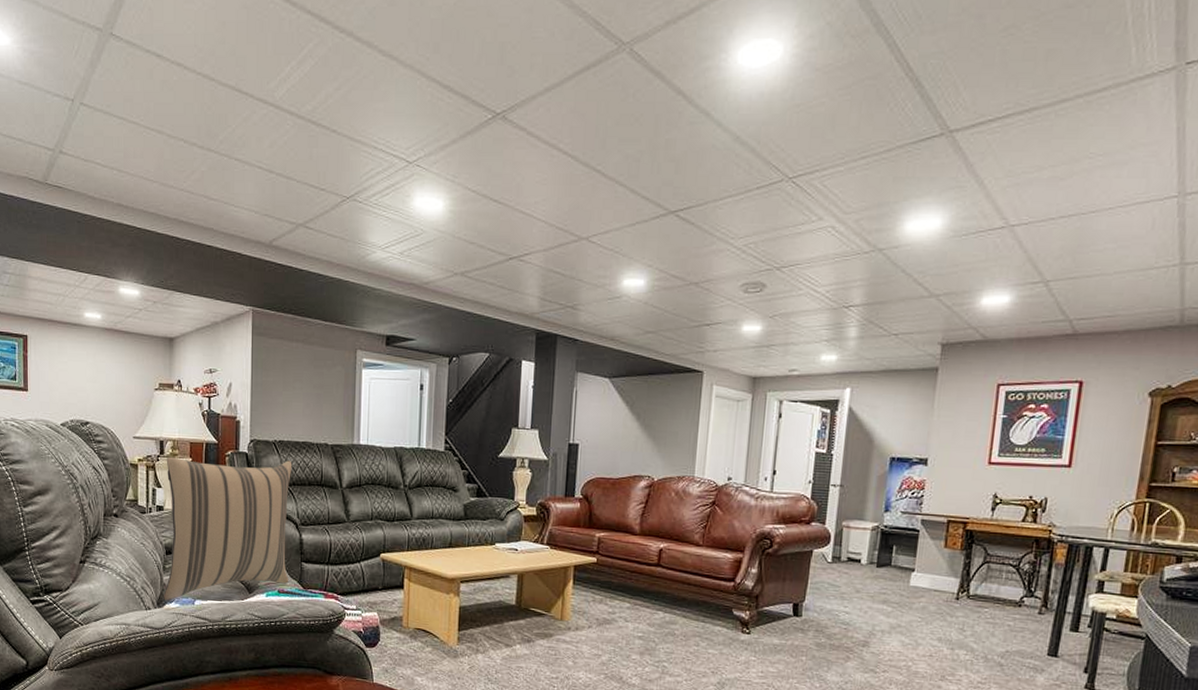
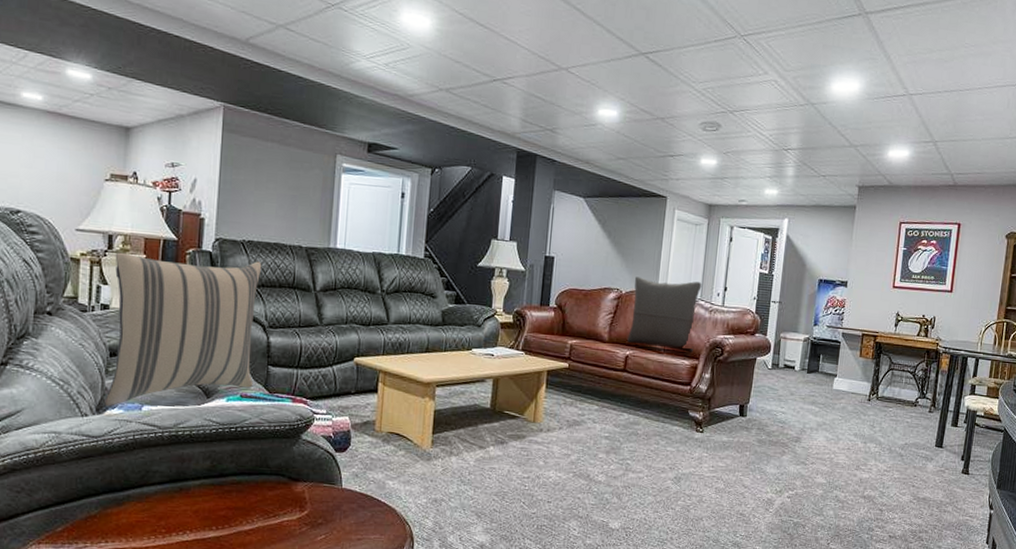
pillow: none [661,462,746,546] -> present [627,276,702,354]

